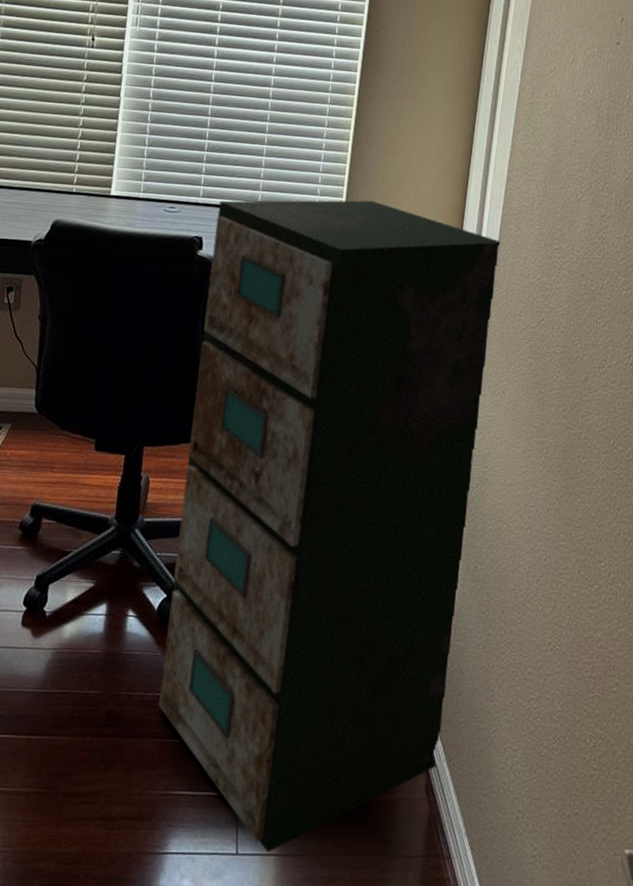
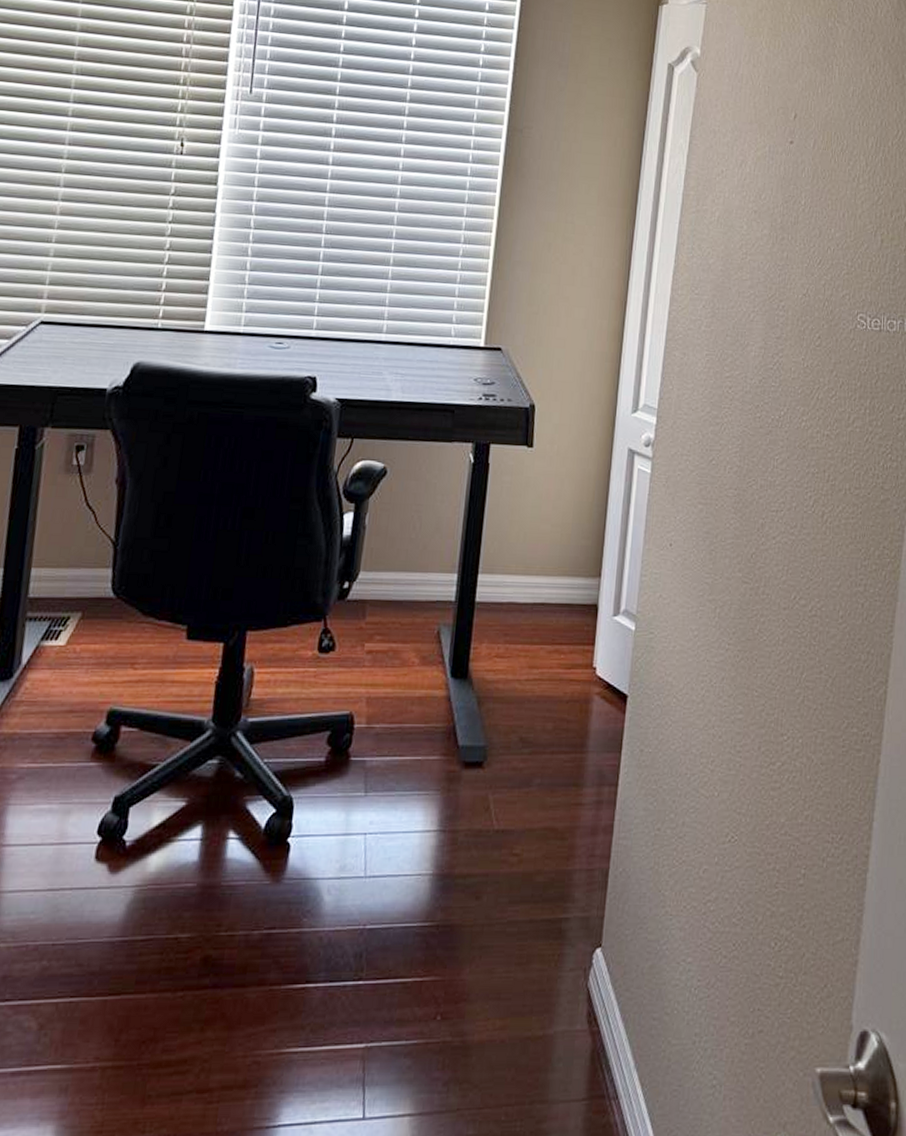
filing cabinet: present [158,200,501,854] -> none [266,327,665,1114]

